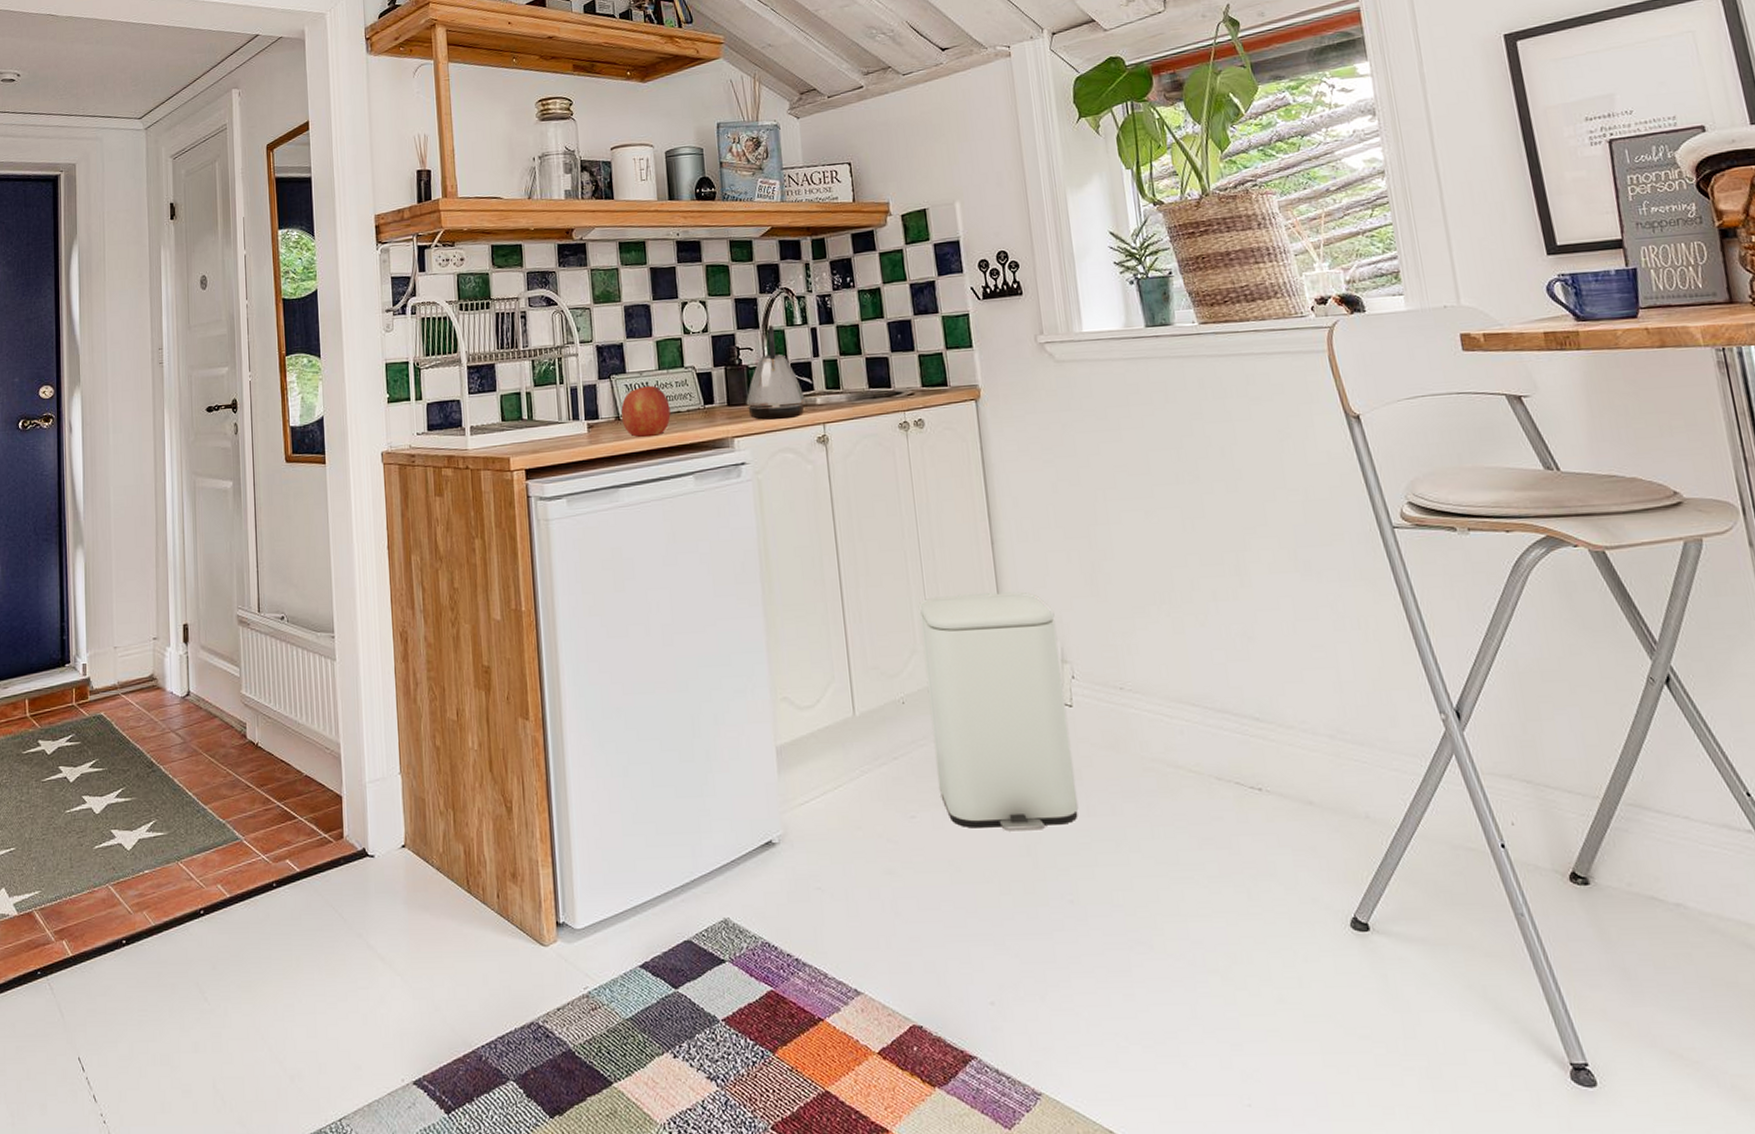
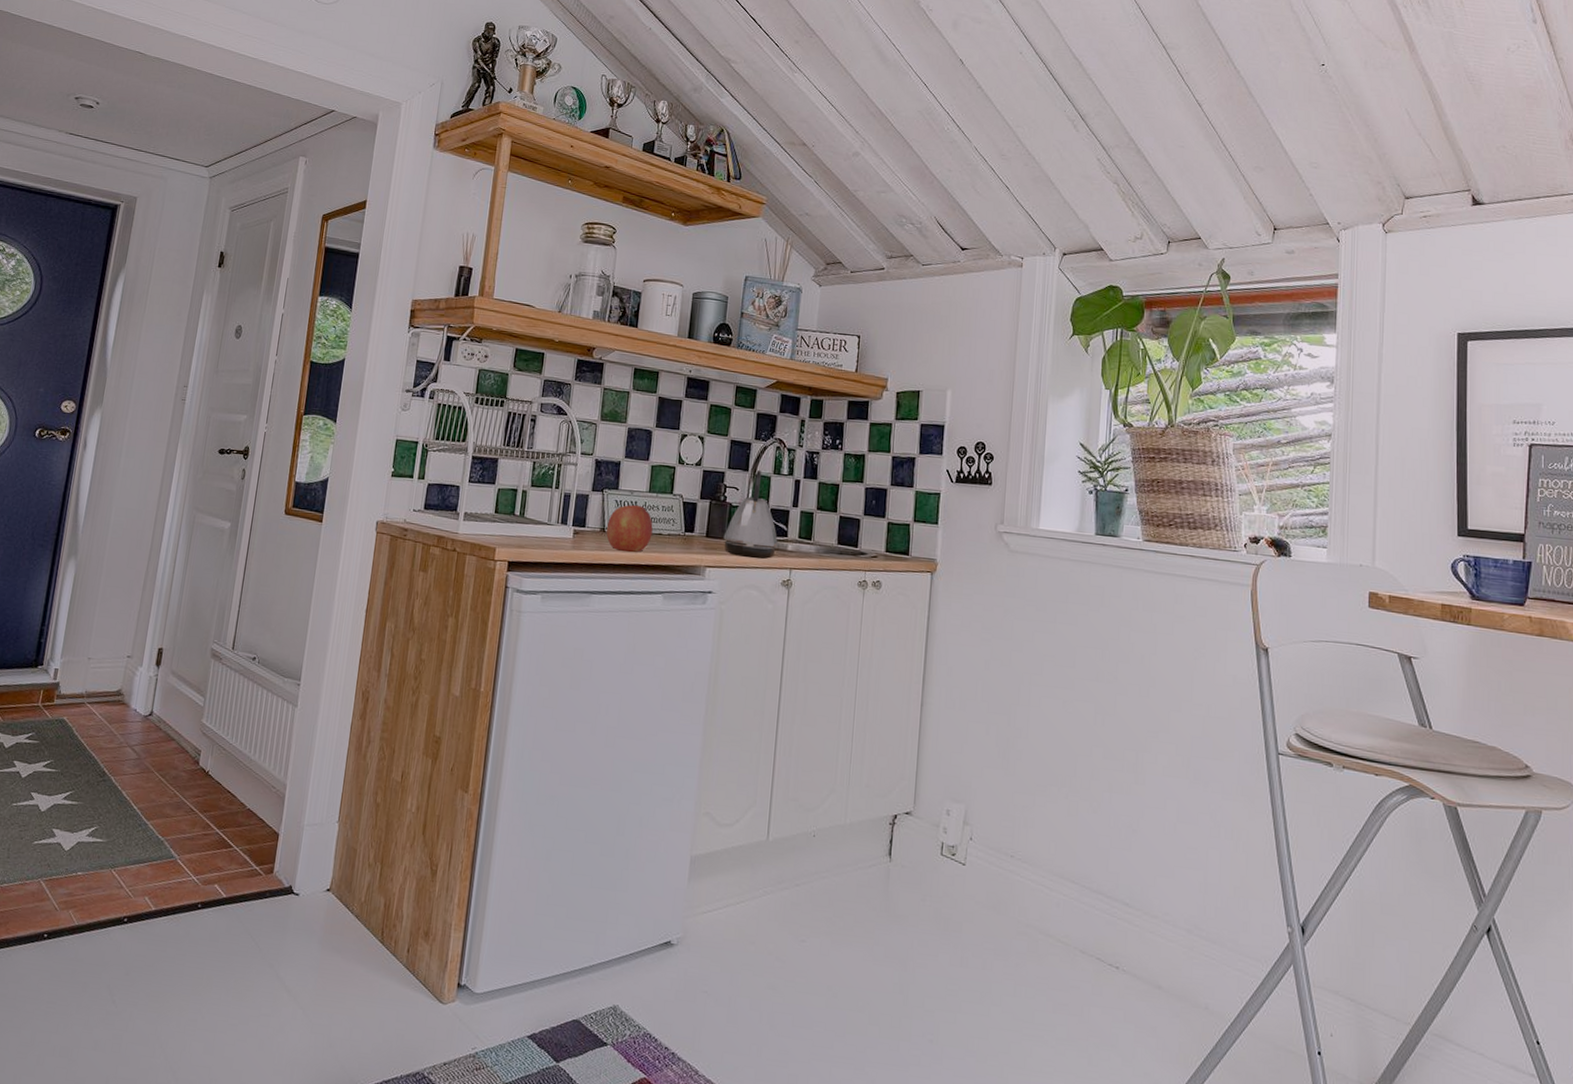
pedal bin: present [918,592,1079,832] -> none [831,744,965,972]

